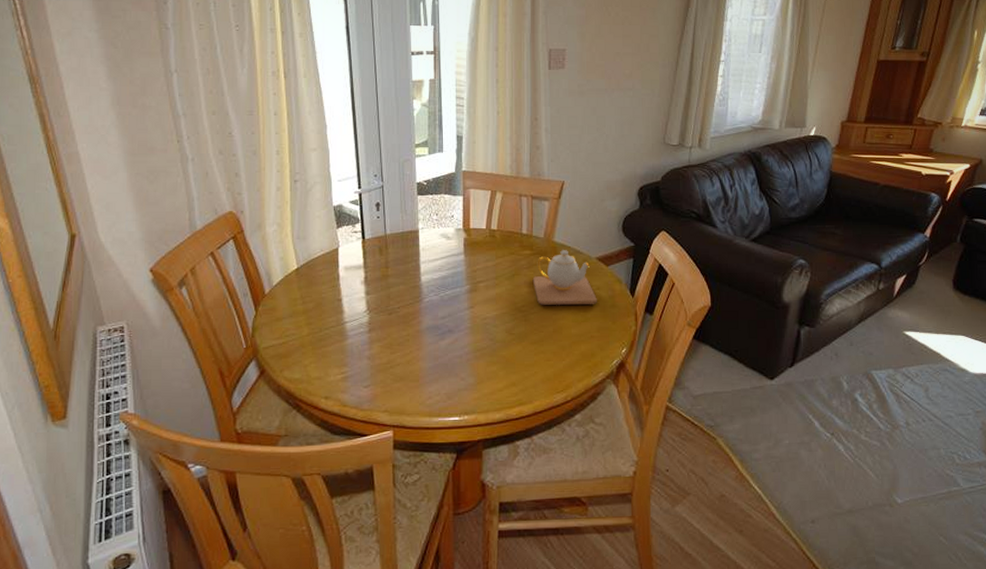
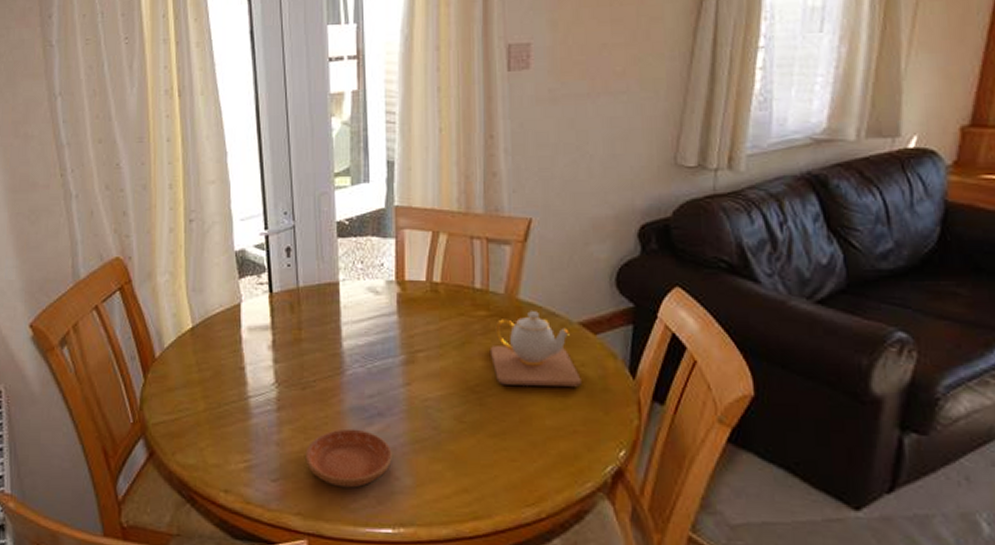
saucer: none [391,343,459,389] -> present [305,428,392,488]

